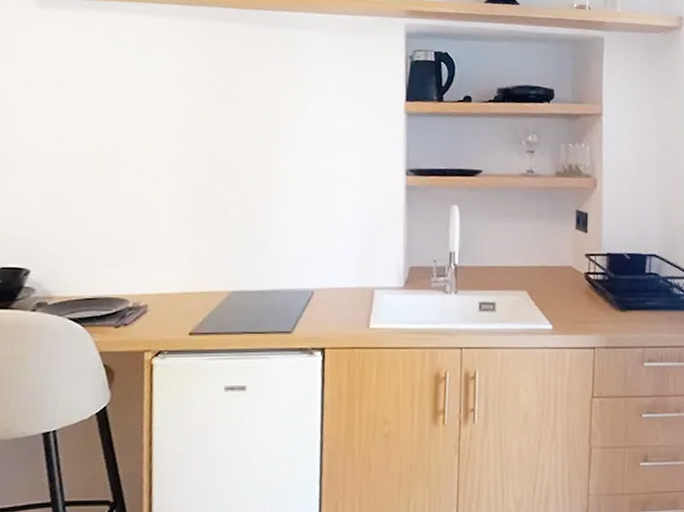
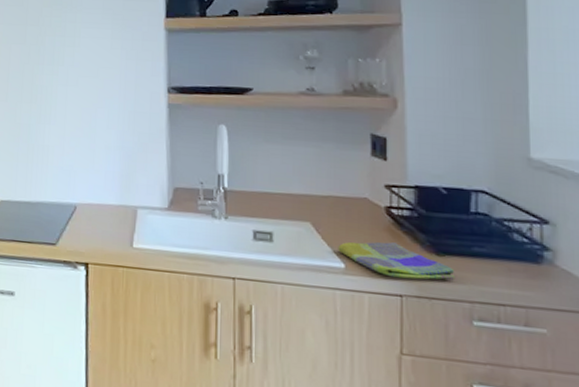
dish towel: none [547,303,633,333] -> present [338,242,455,280]

